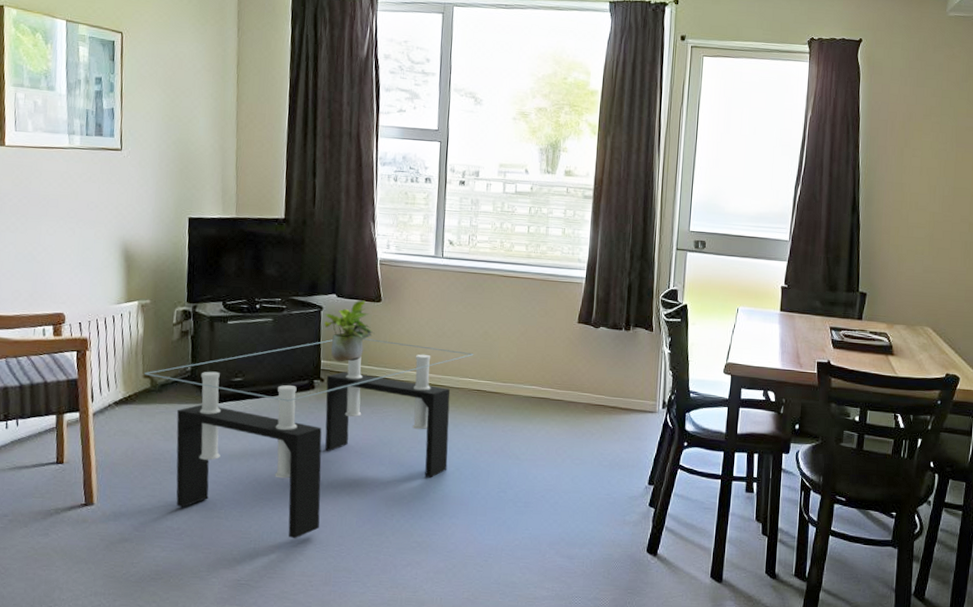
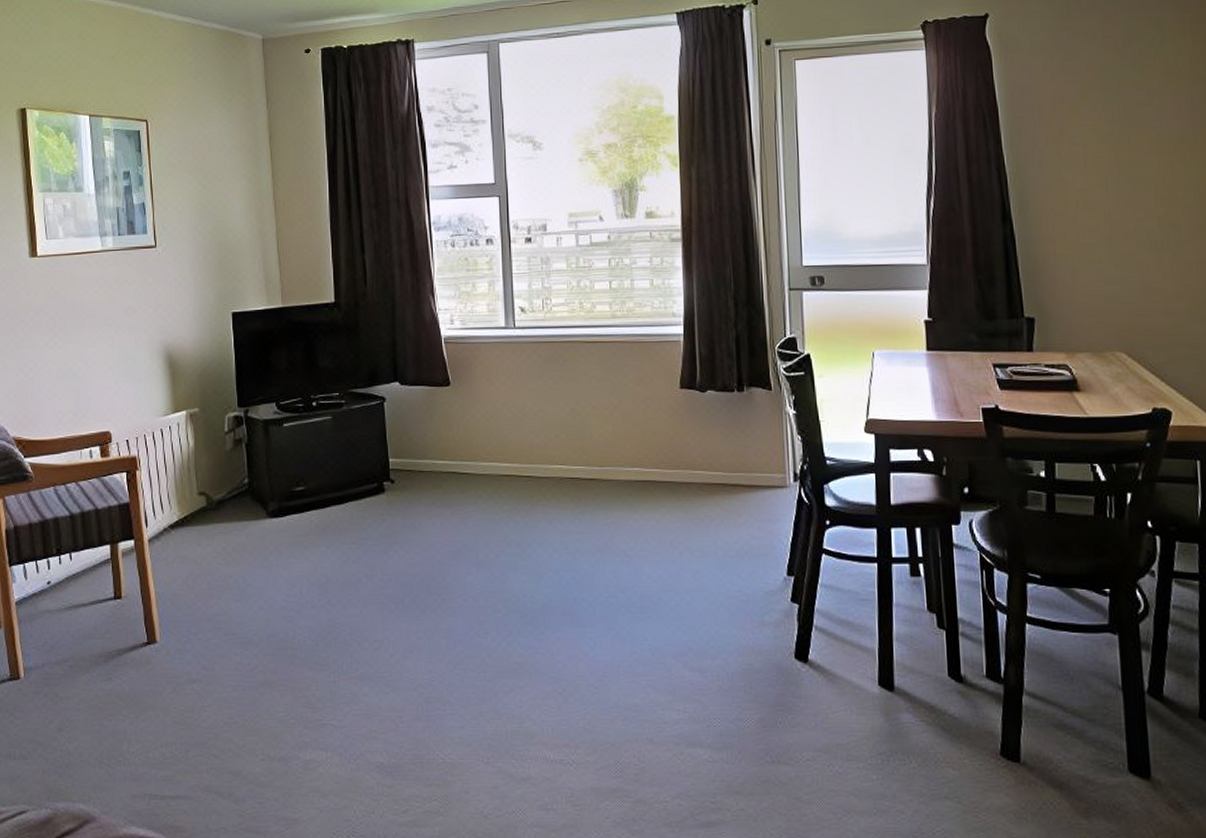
coffee table: present [144,338,474,539] -> none [198,429,562,668]
potted plant: present [324,300,375,362] -> none [389,386,446,459]

